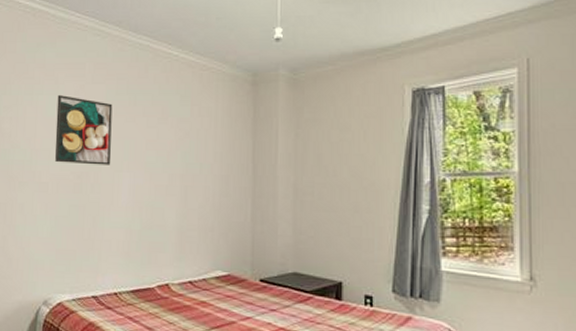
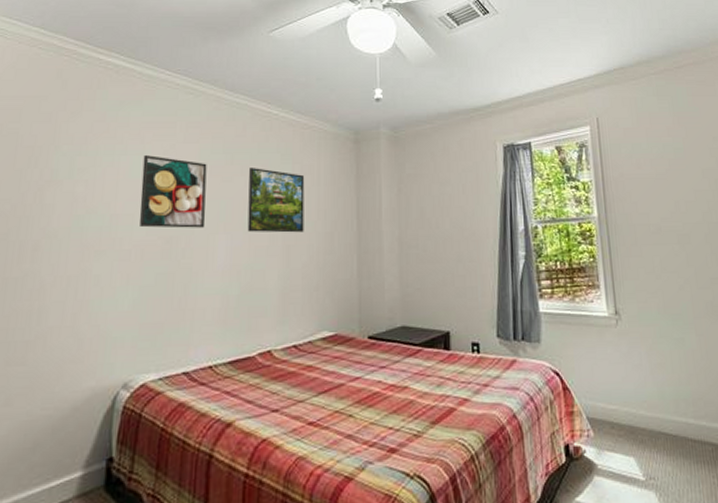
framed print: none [148,109,203,174] -> present [247,168,305,233]

